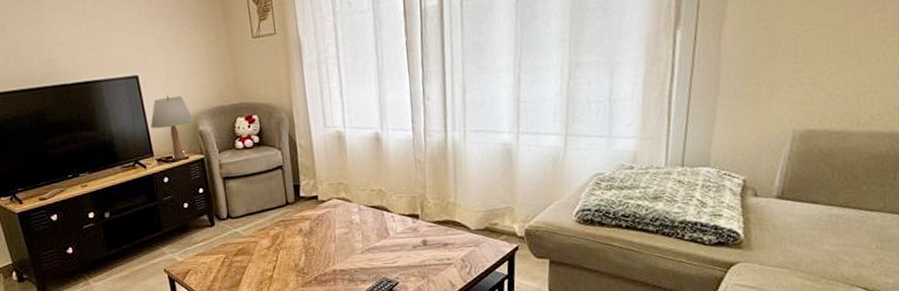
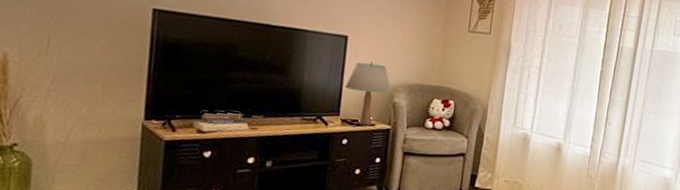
books: none [32,173,80,199] -> present [192,110,249,132]

